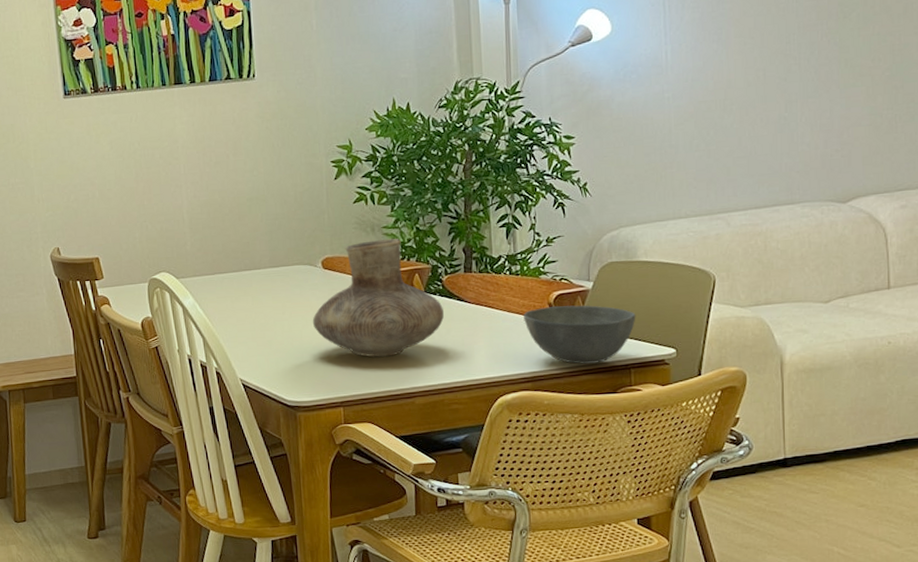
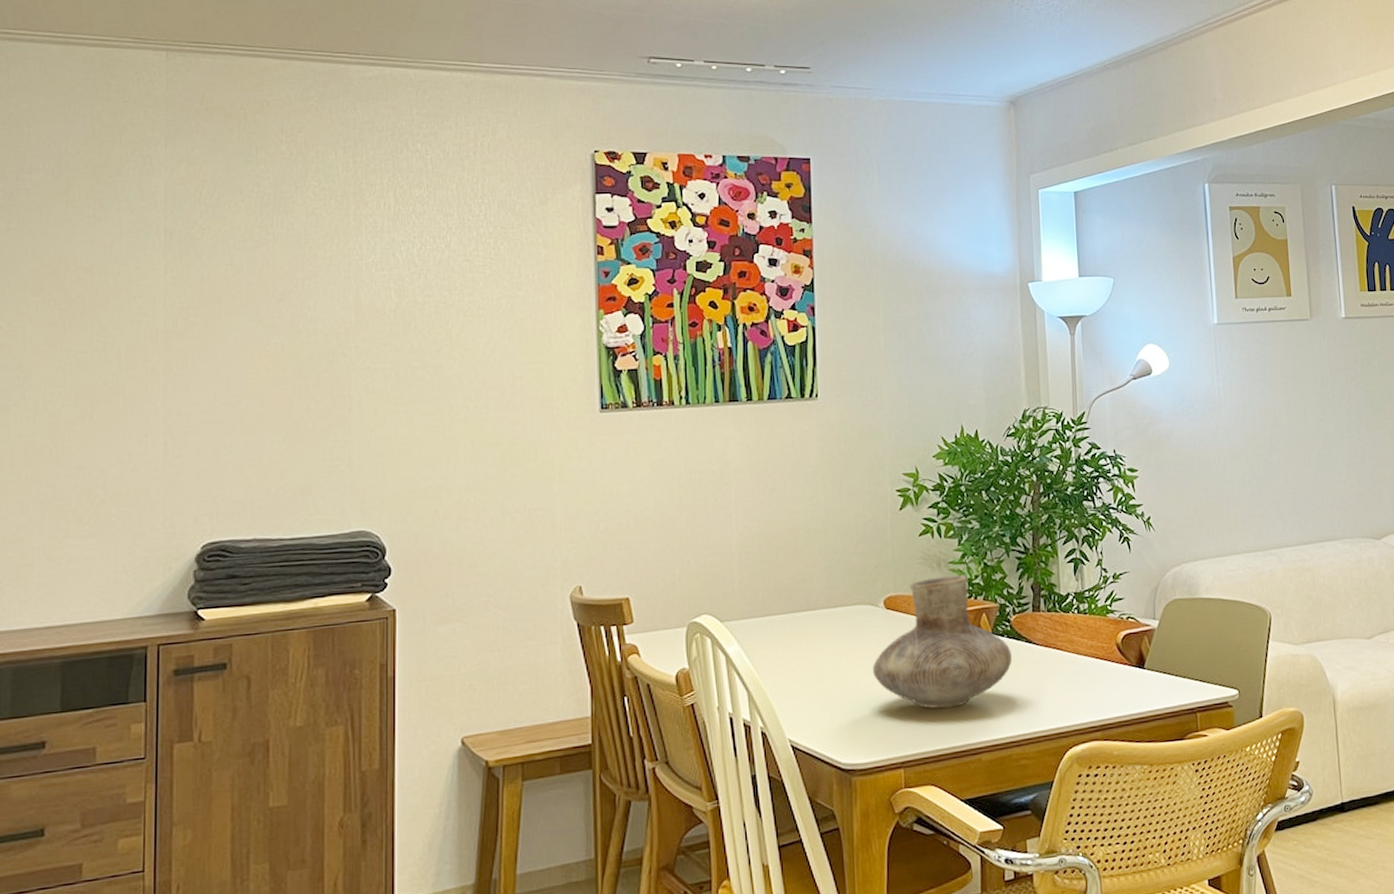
bowl: present [524,305,636,364] -> none [1092,645,1200,709]

